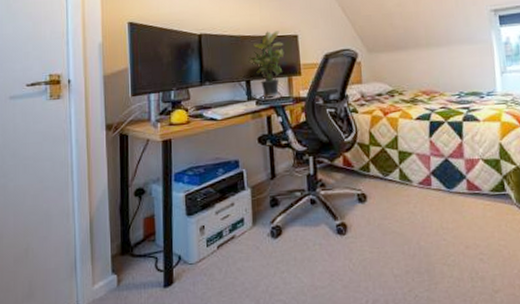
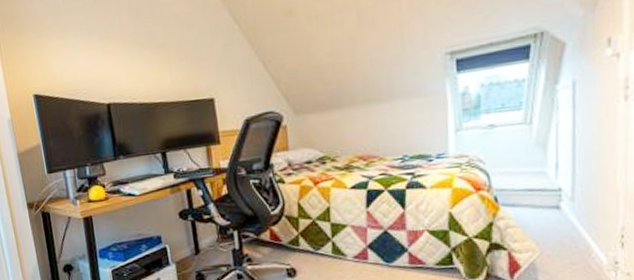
potted plant: present [248,30,285,98] -> none [161,94,201,171]

